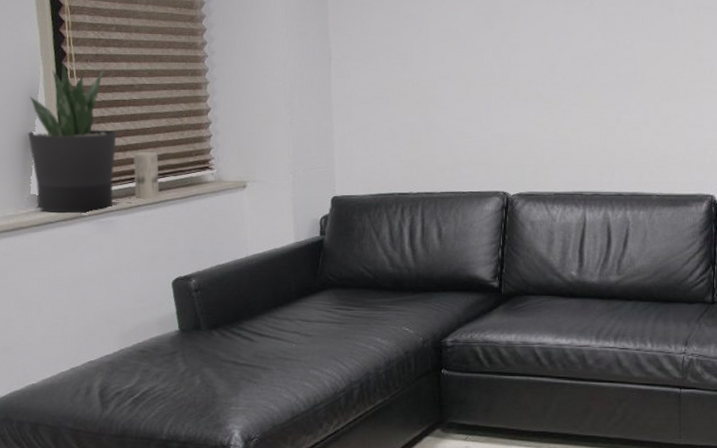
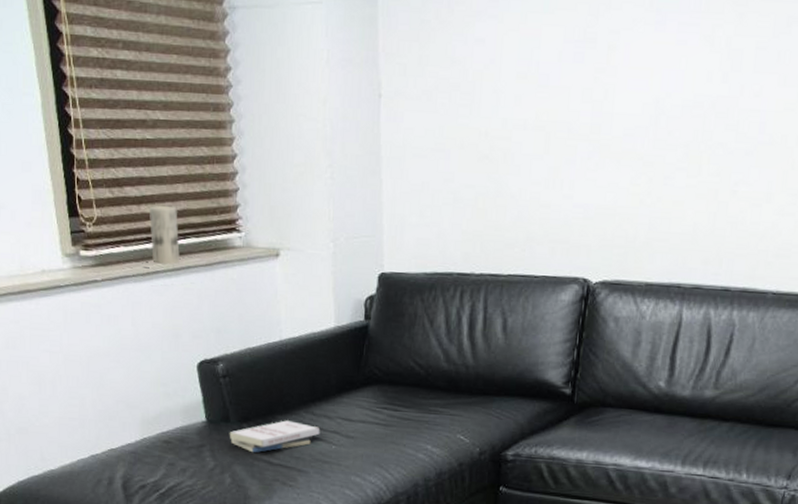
planter: present [27,61,116,214] -> none [27,85,129,277]
books: none [199,325,282,356] -> present [229,420,320,453]

